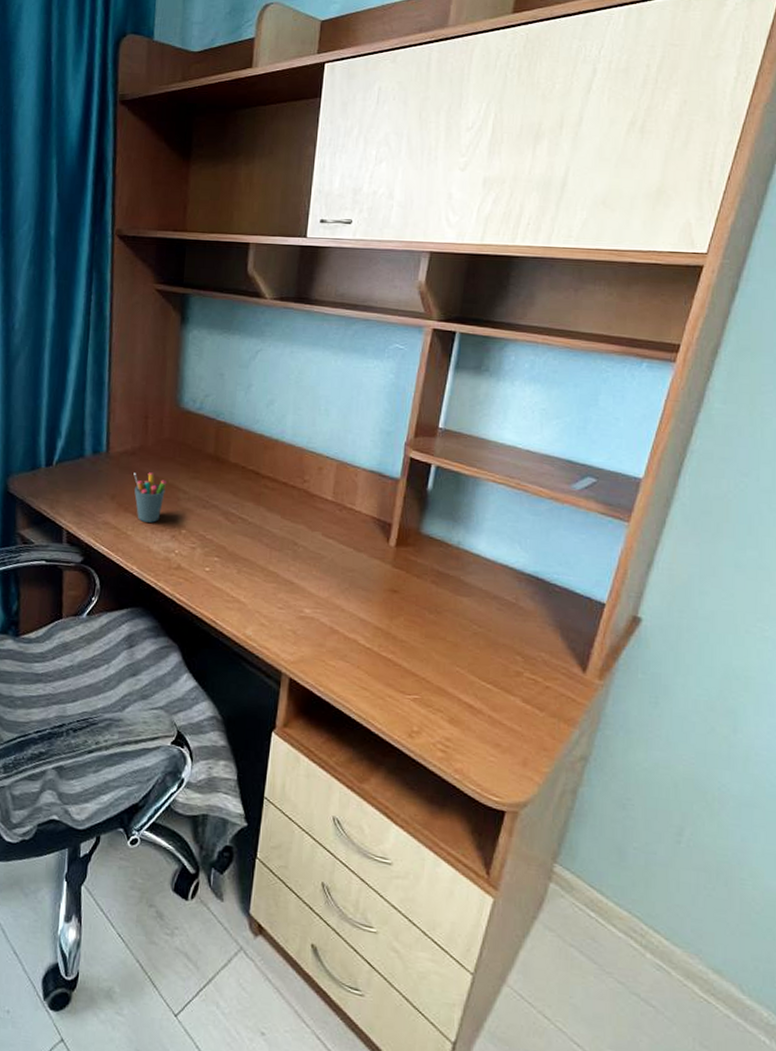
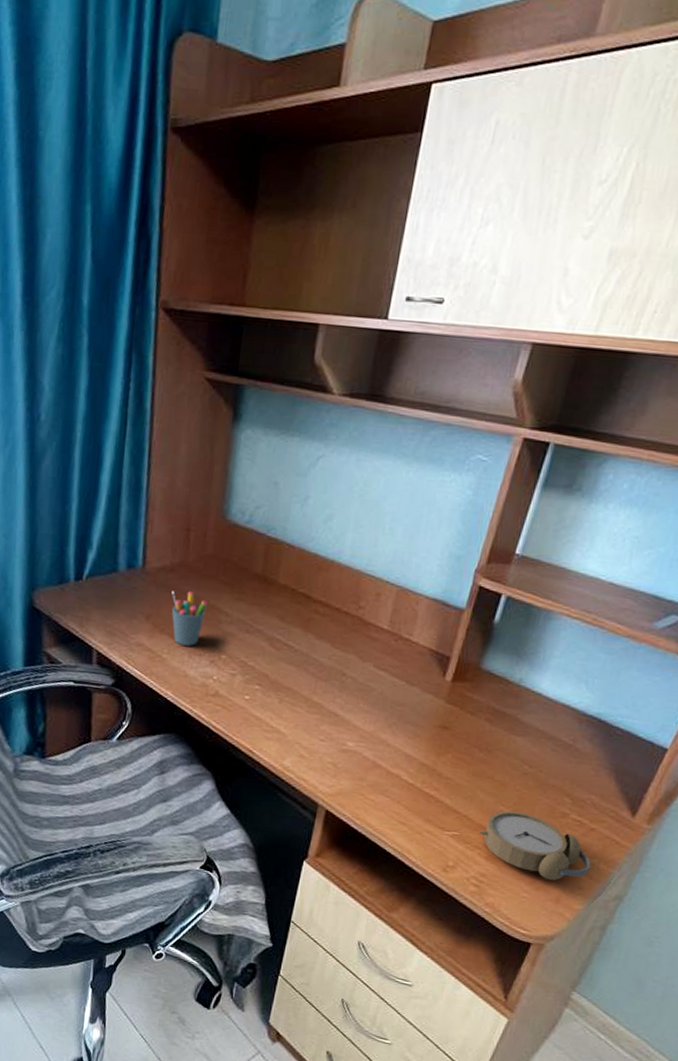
alarm clock: none [438,671,552,743] -> present [478,810,591,881]

